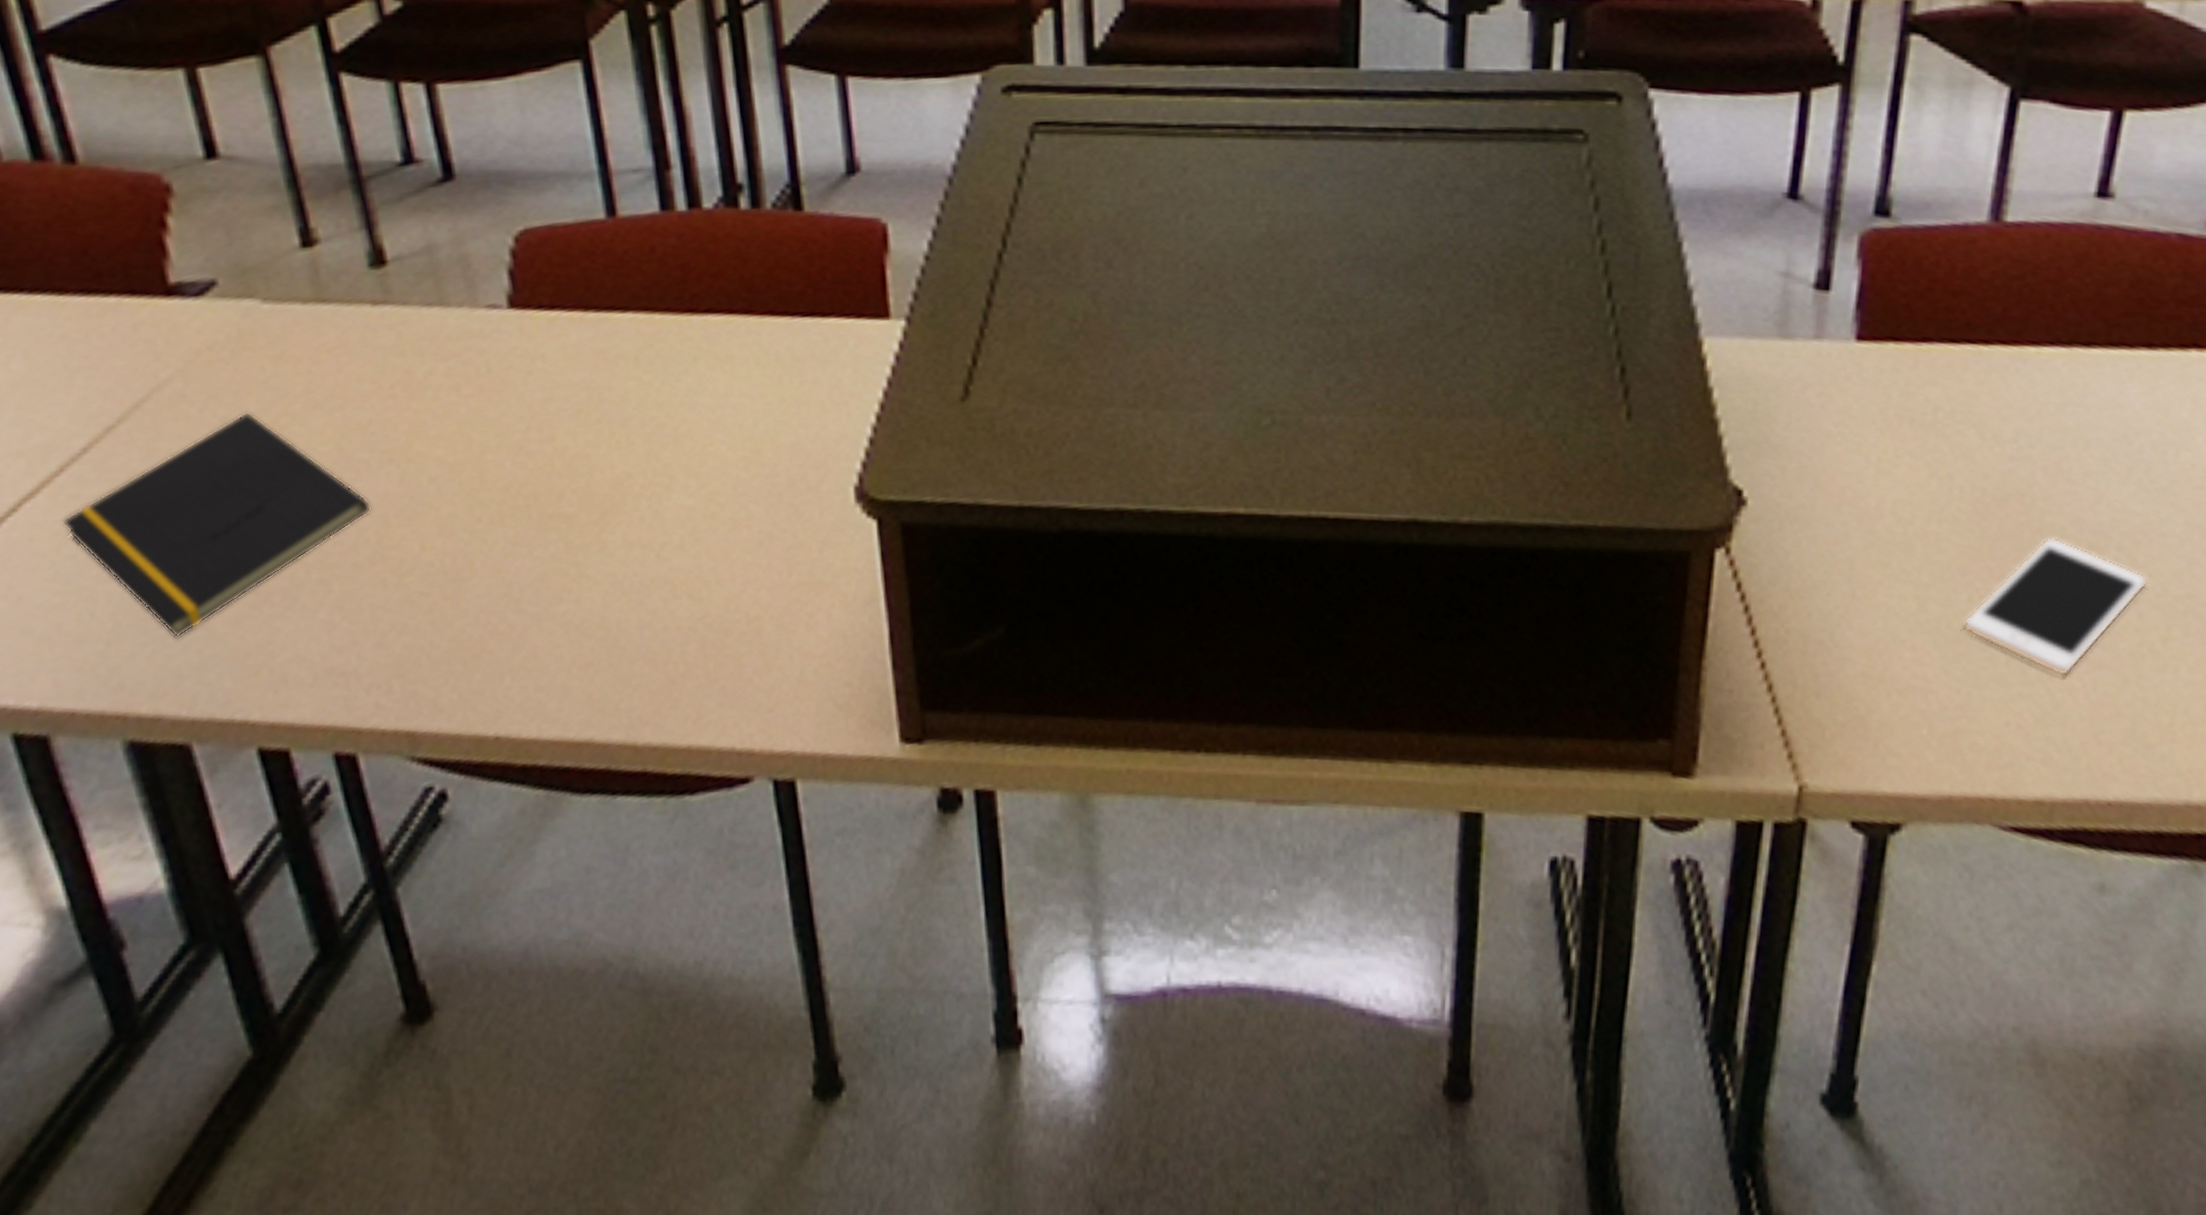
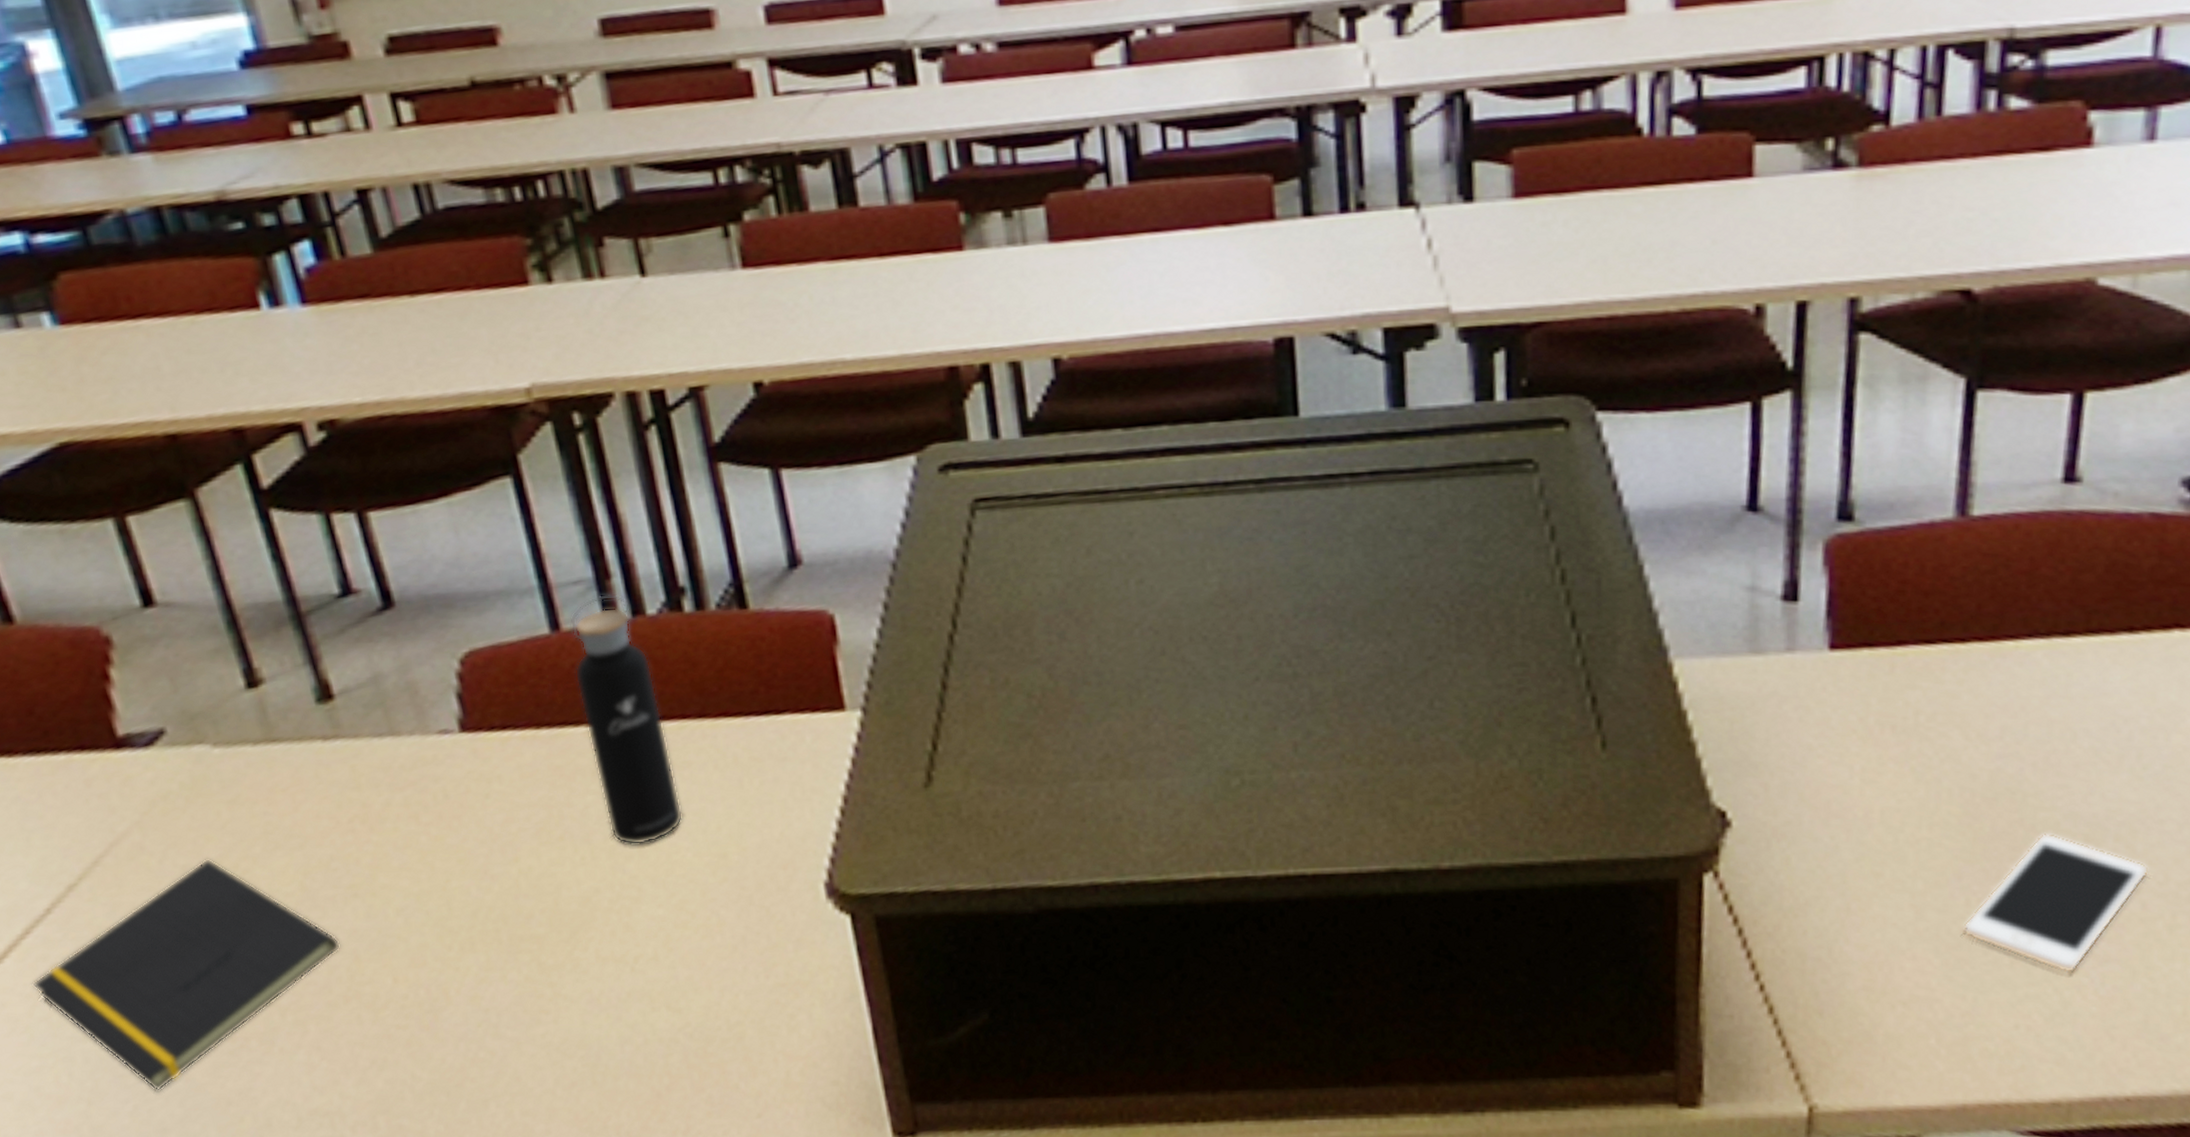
water bottle: none [626,184,721,434] -> present [570,593,683,846]

